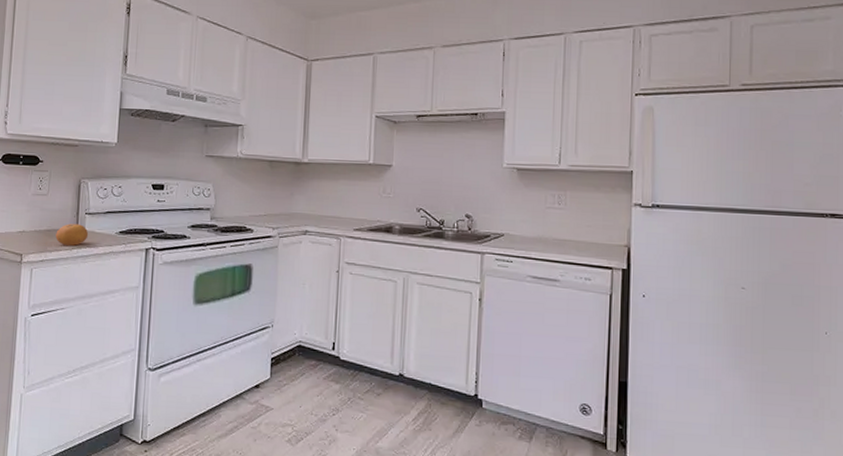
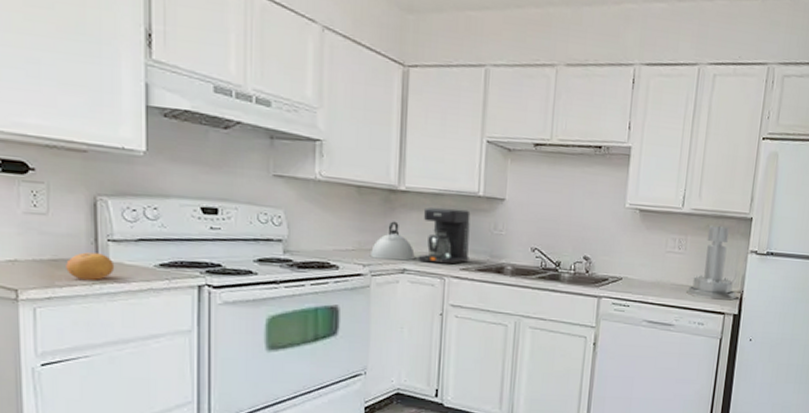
kettle: none [279,189,315,224] -> present [371,221,415,261]
coffee maker: none [317,175,363,226] -> present [417,207,471,264]
paper towel holder: none [570,181,625,255] -> present [686,225,738,301]

